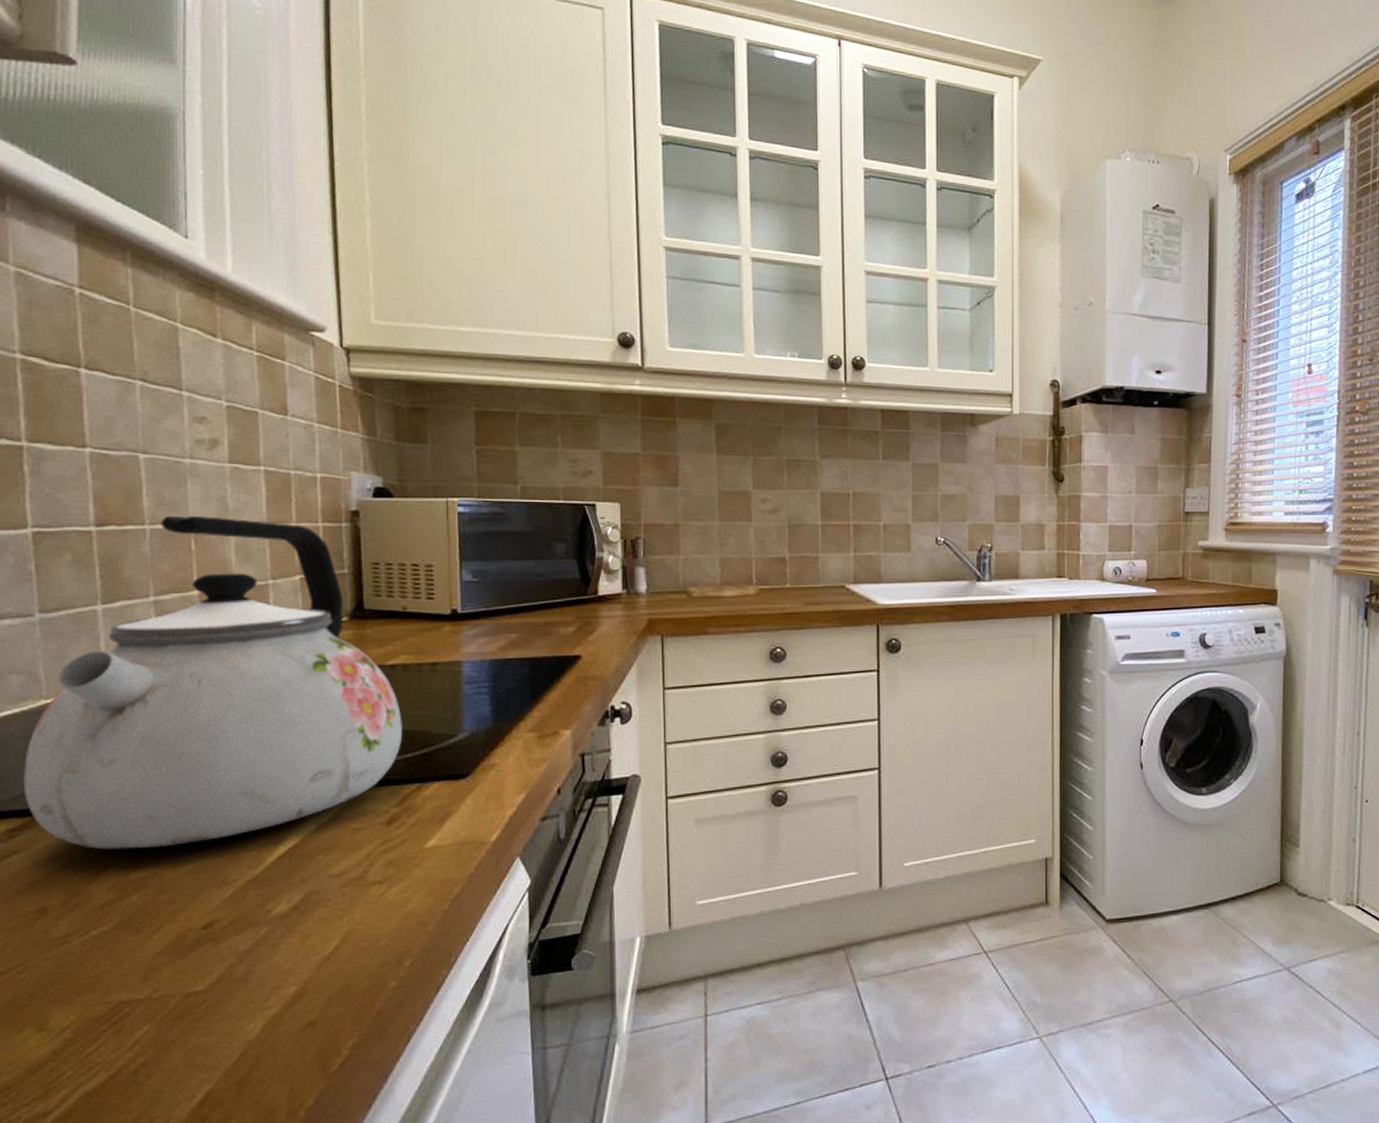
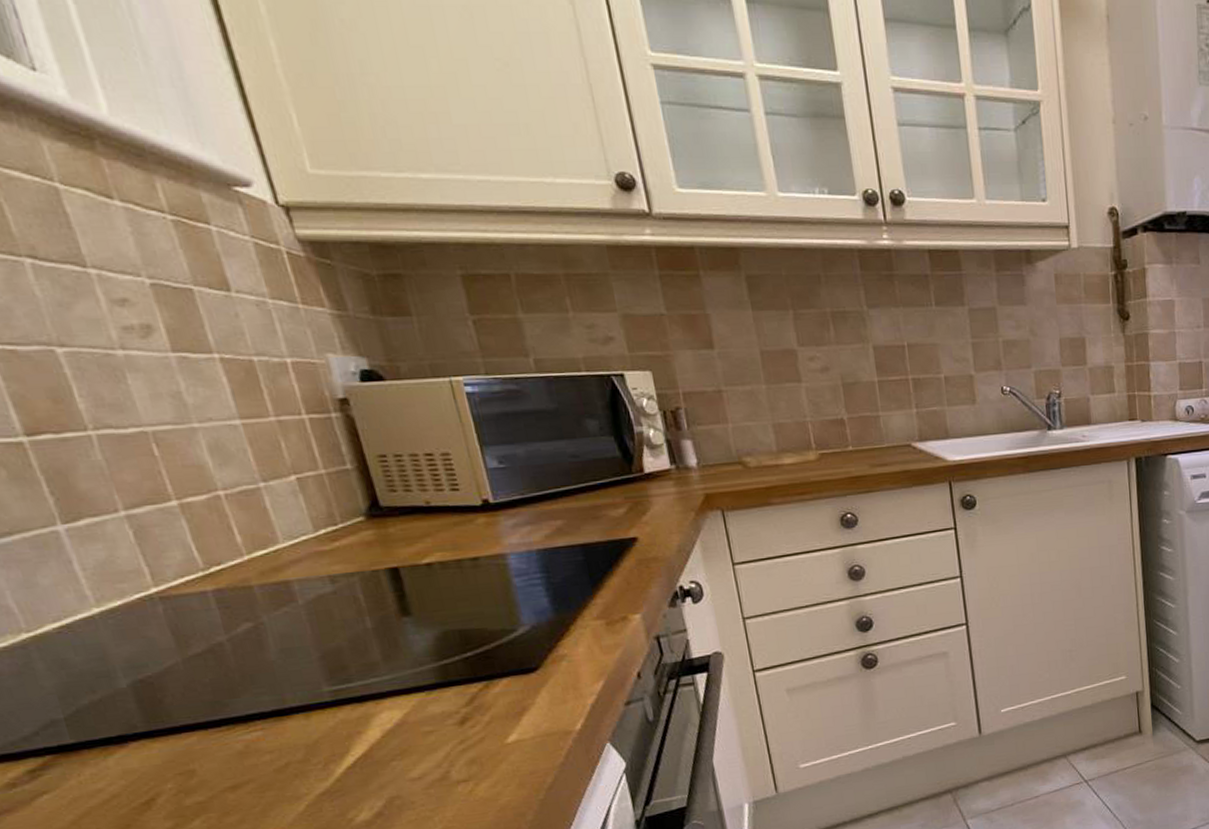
kettle: present [22,515,403,850] -> none [21,416,458,780]

